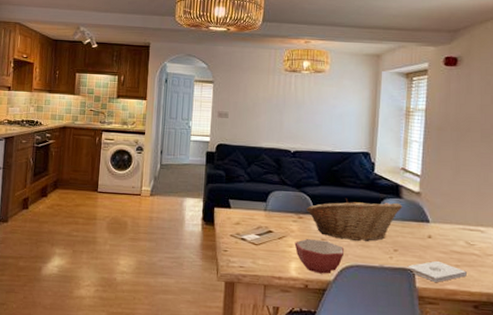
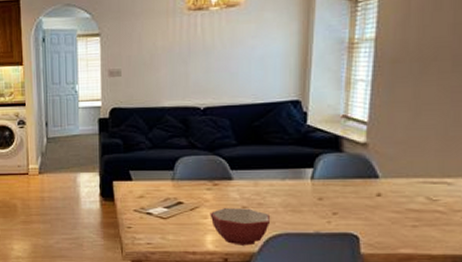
fruit basket: present [305,198,403,242] -> none [221,157,345,207]
notepad: present [407,261,467,283] -> none [350,223,427,248]

